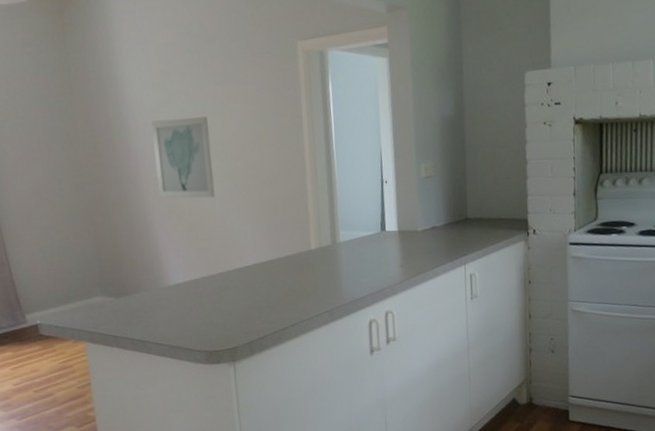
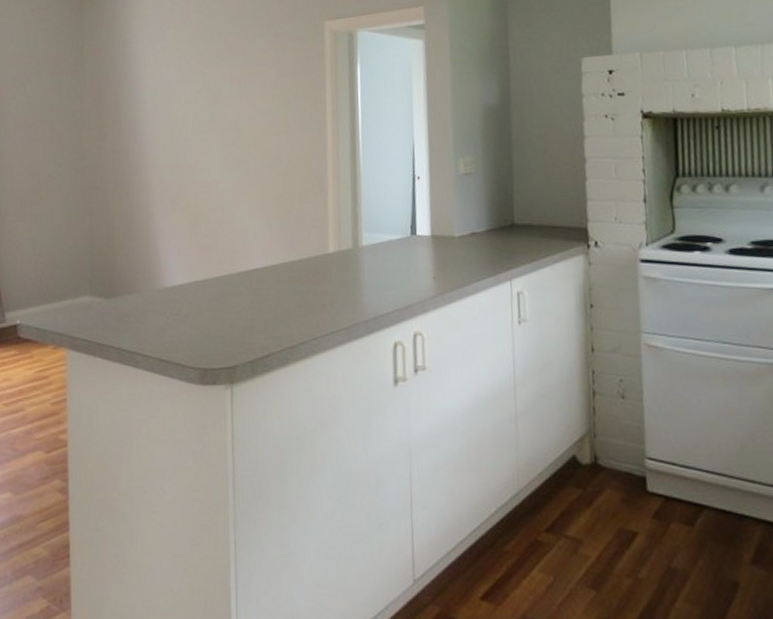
wall art: present [151,116,215,199] -> none [162,99,225,189]

